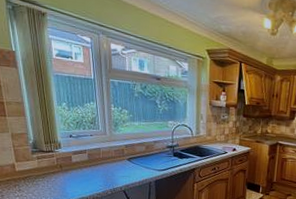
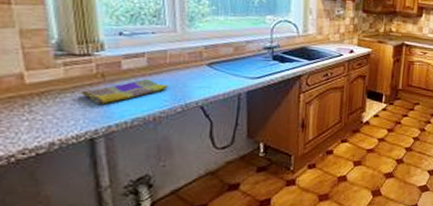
dish towel: none [47,169,102,187] -> present [79,78,169,105]

